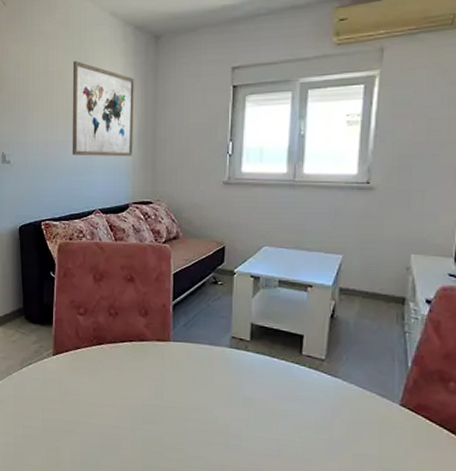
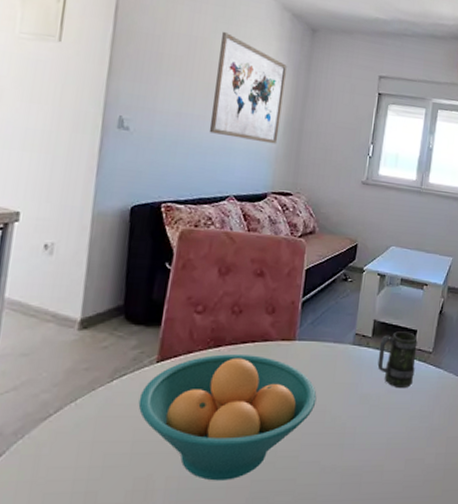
fruit bowl: none [43,351,197,462] -> present [138,354,317,481]
mug: none [259,336,305,396] -> present [377,331,418,389]

